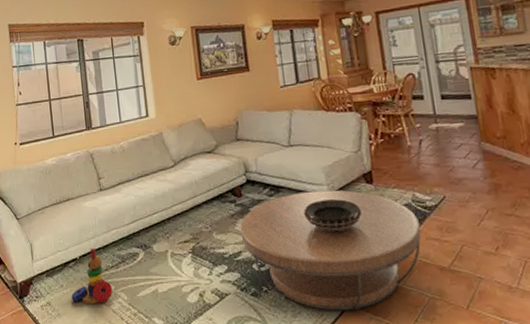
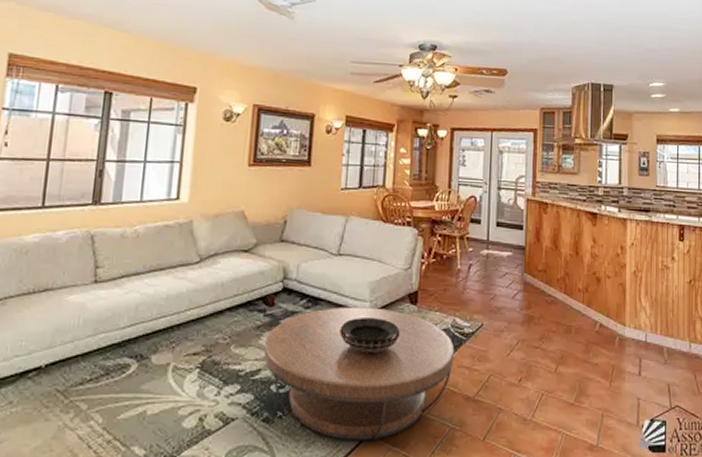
stacking toy: present [71,247,113,305] -> none [22,354,84,428]

